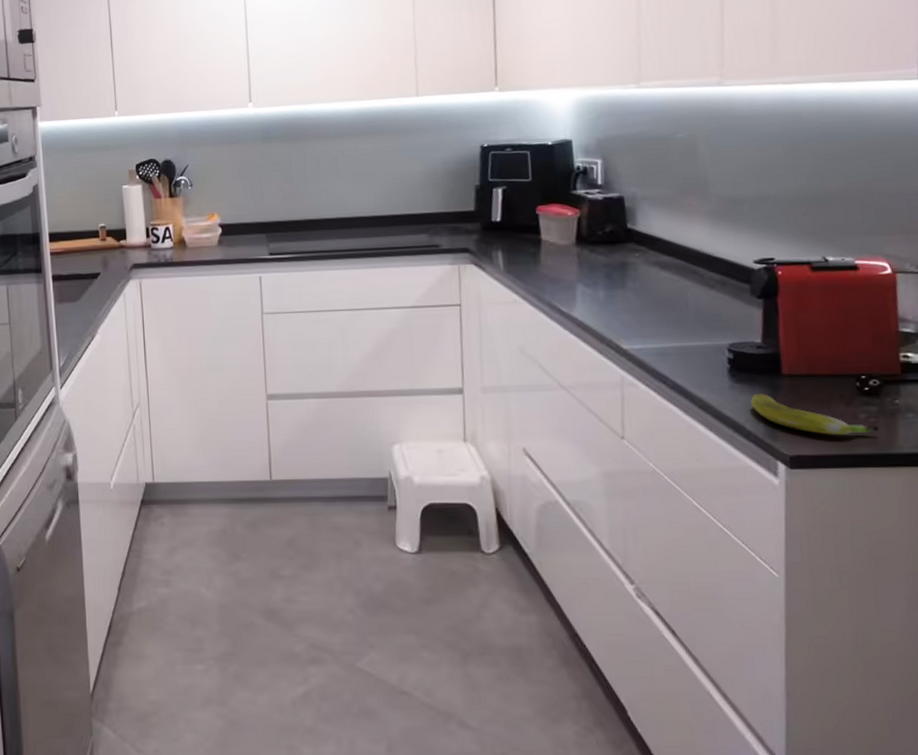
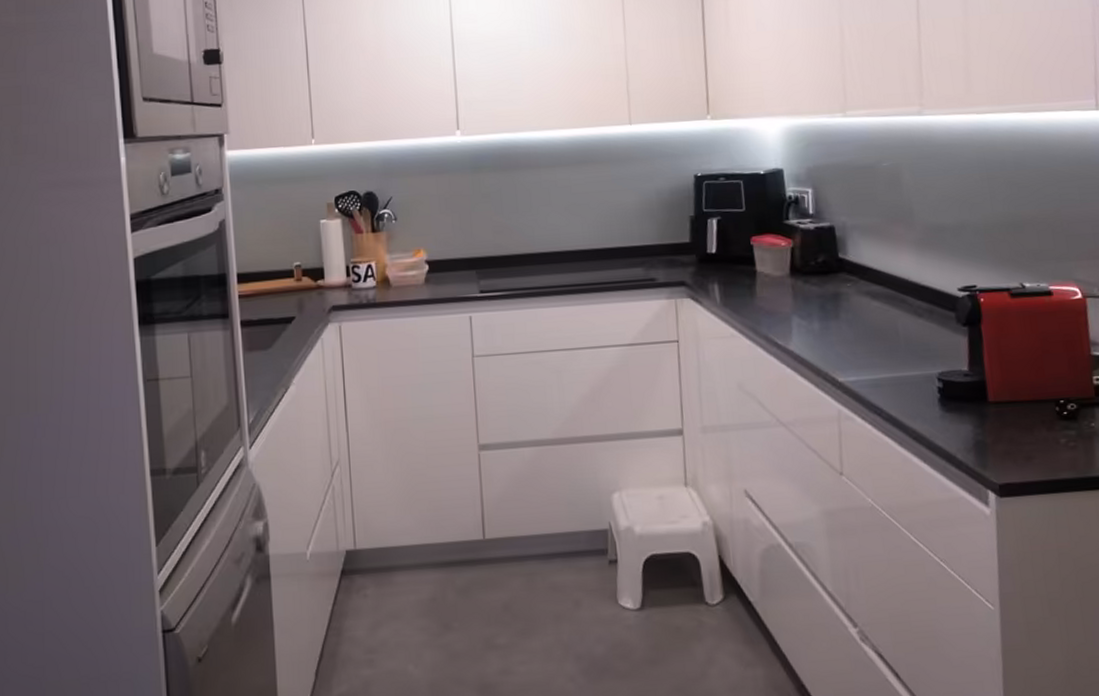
banana: present [751,393,879,435] -> none [961,421,1078,461]

